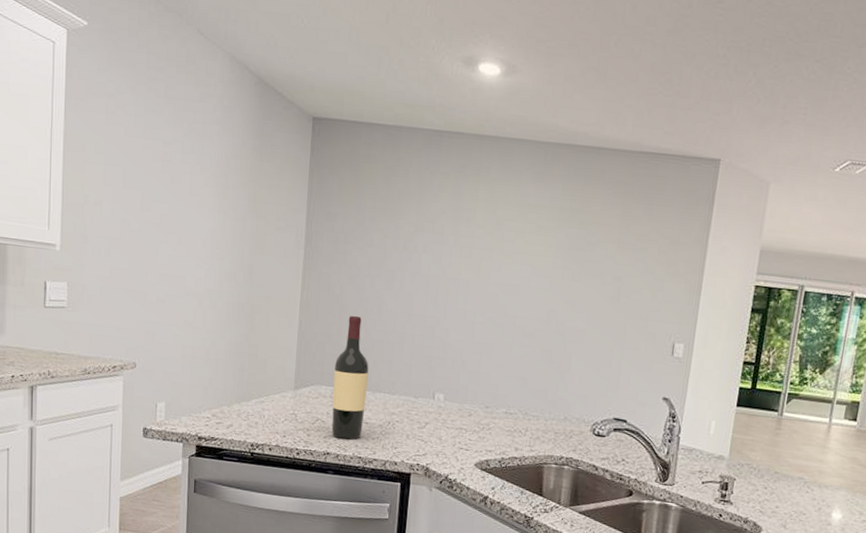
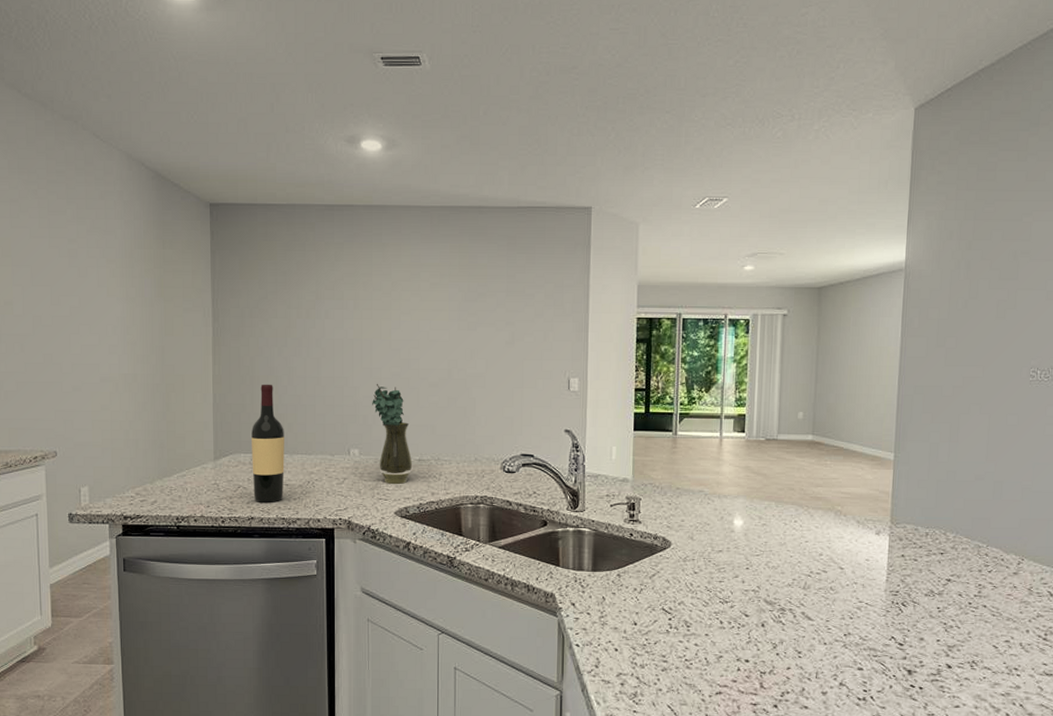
vase: none [463,327,500,436] -> present [372,383,413,485]

